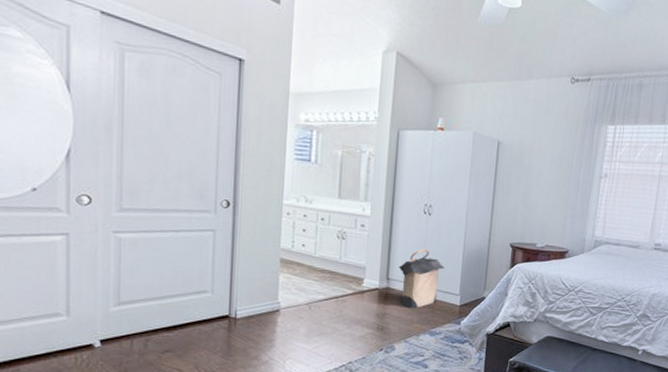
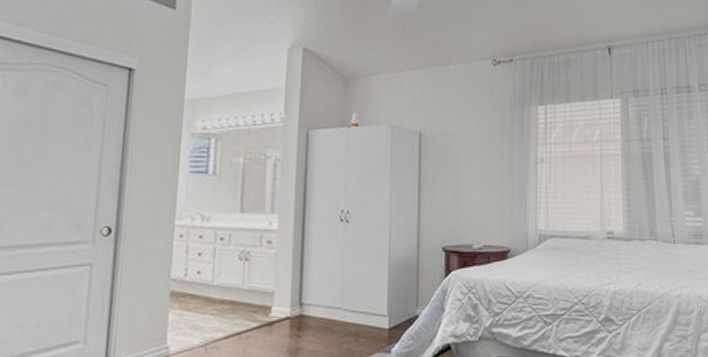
laundry hamper: present [398,249,445,309] -> none [313,264,368,339]

